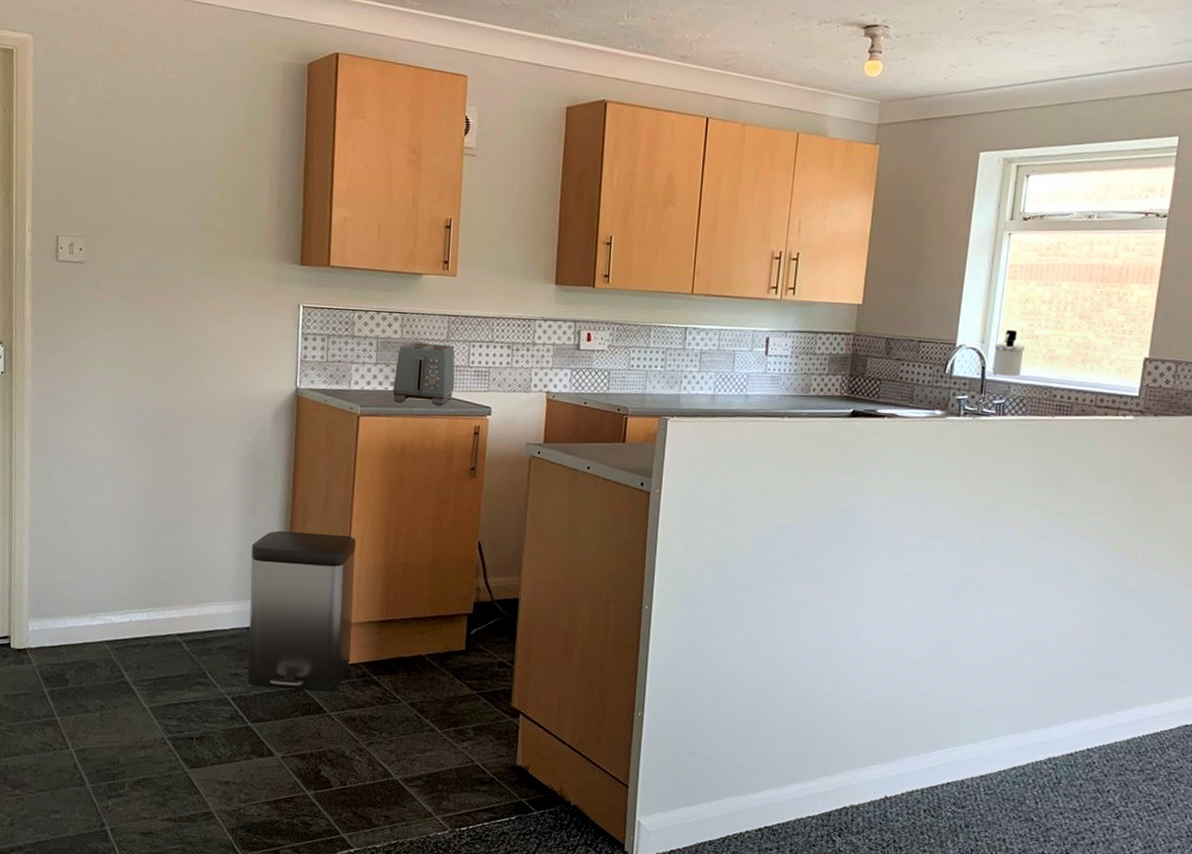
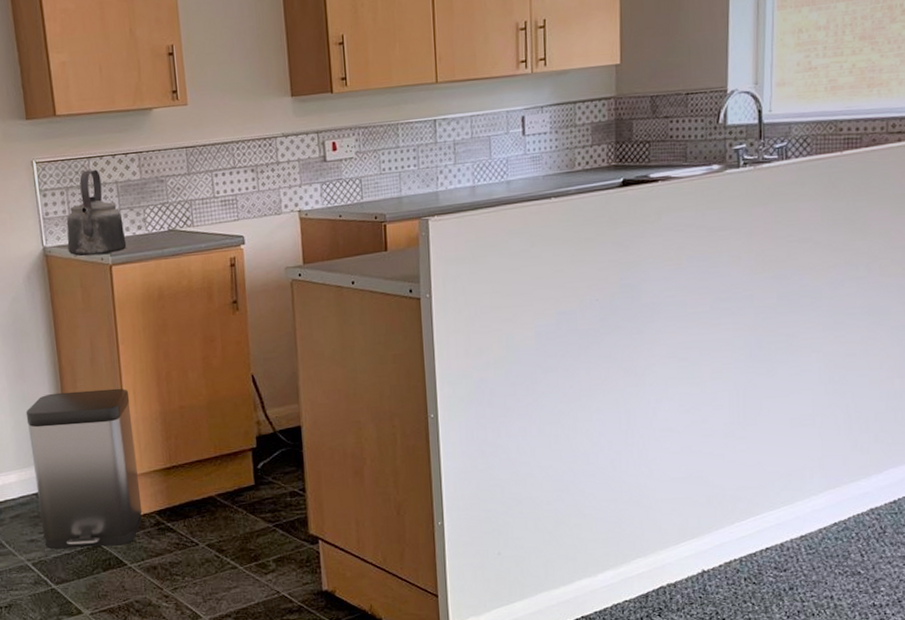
kettle: none [320,321,378,404] -> present [66,169,127,256]
toaster: present [392,342,455,406] -> none [140,178,204,246]
soap dispenser: present [992,329,1025,376] -> none [769,64,803,117]

